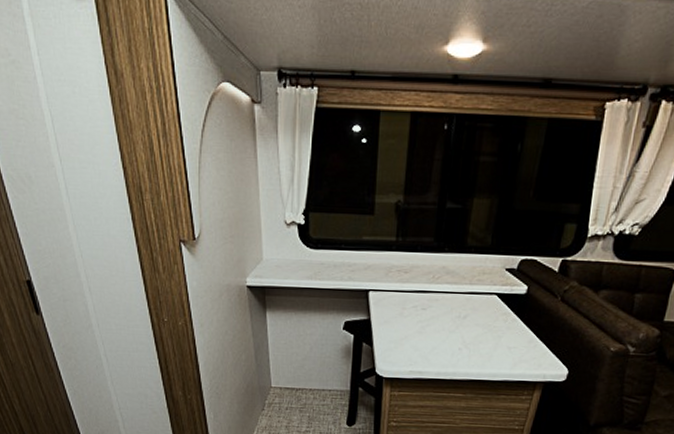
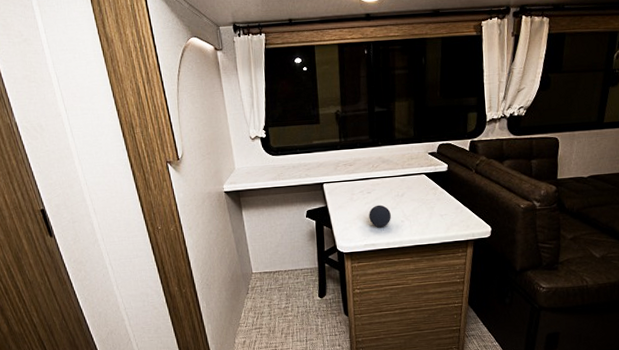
decorative ball: none [419,325,447,353] -> present [369,204,391,228]

